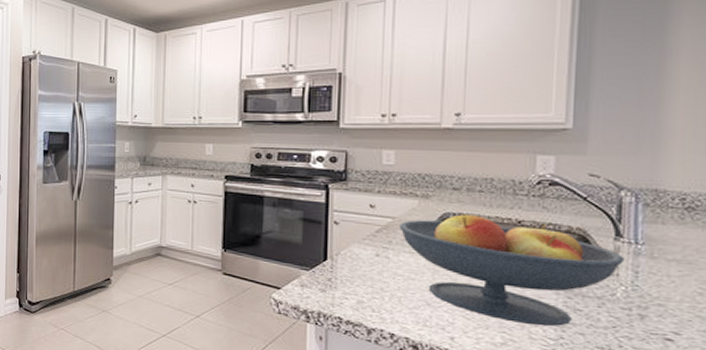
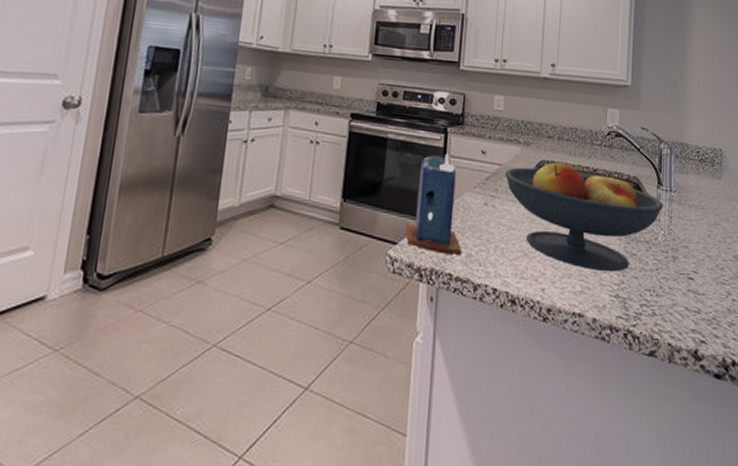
candle: none [289,208,352,302] -> present [405,153,462,256]

